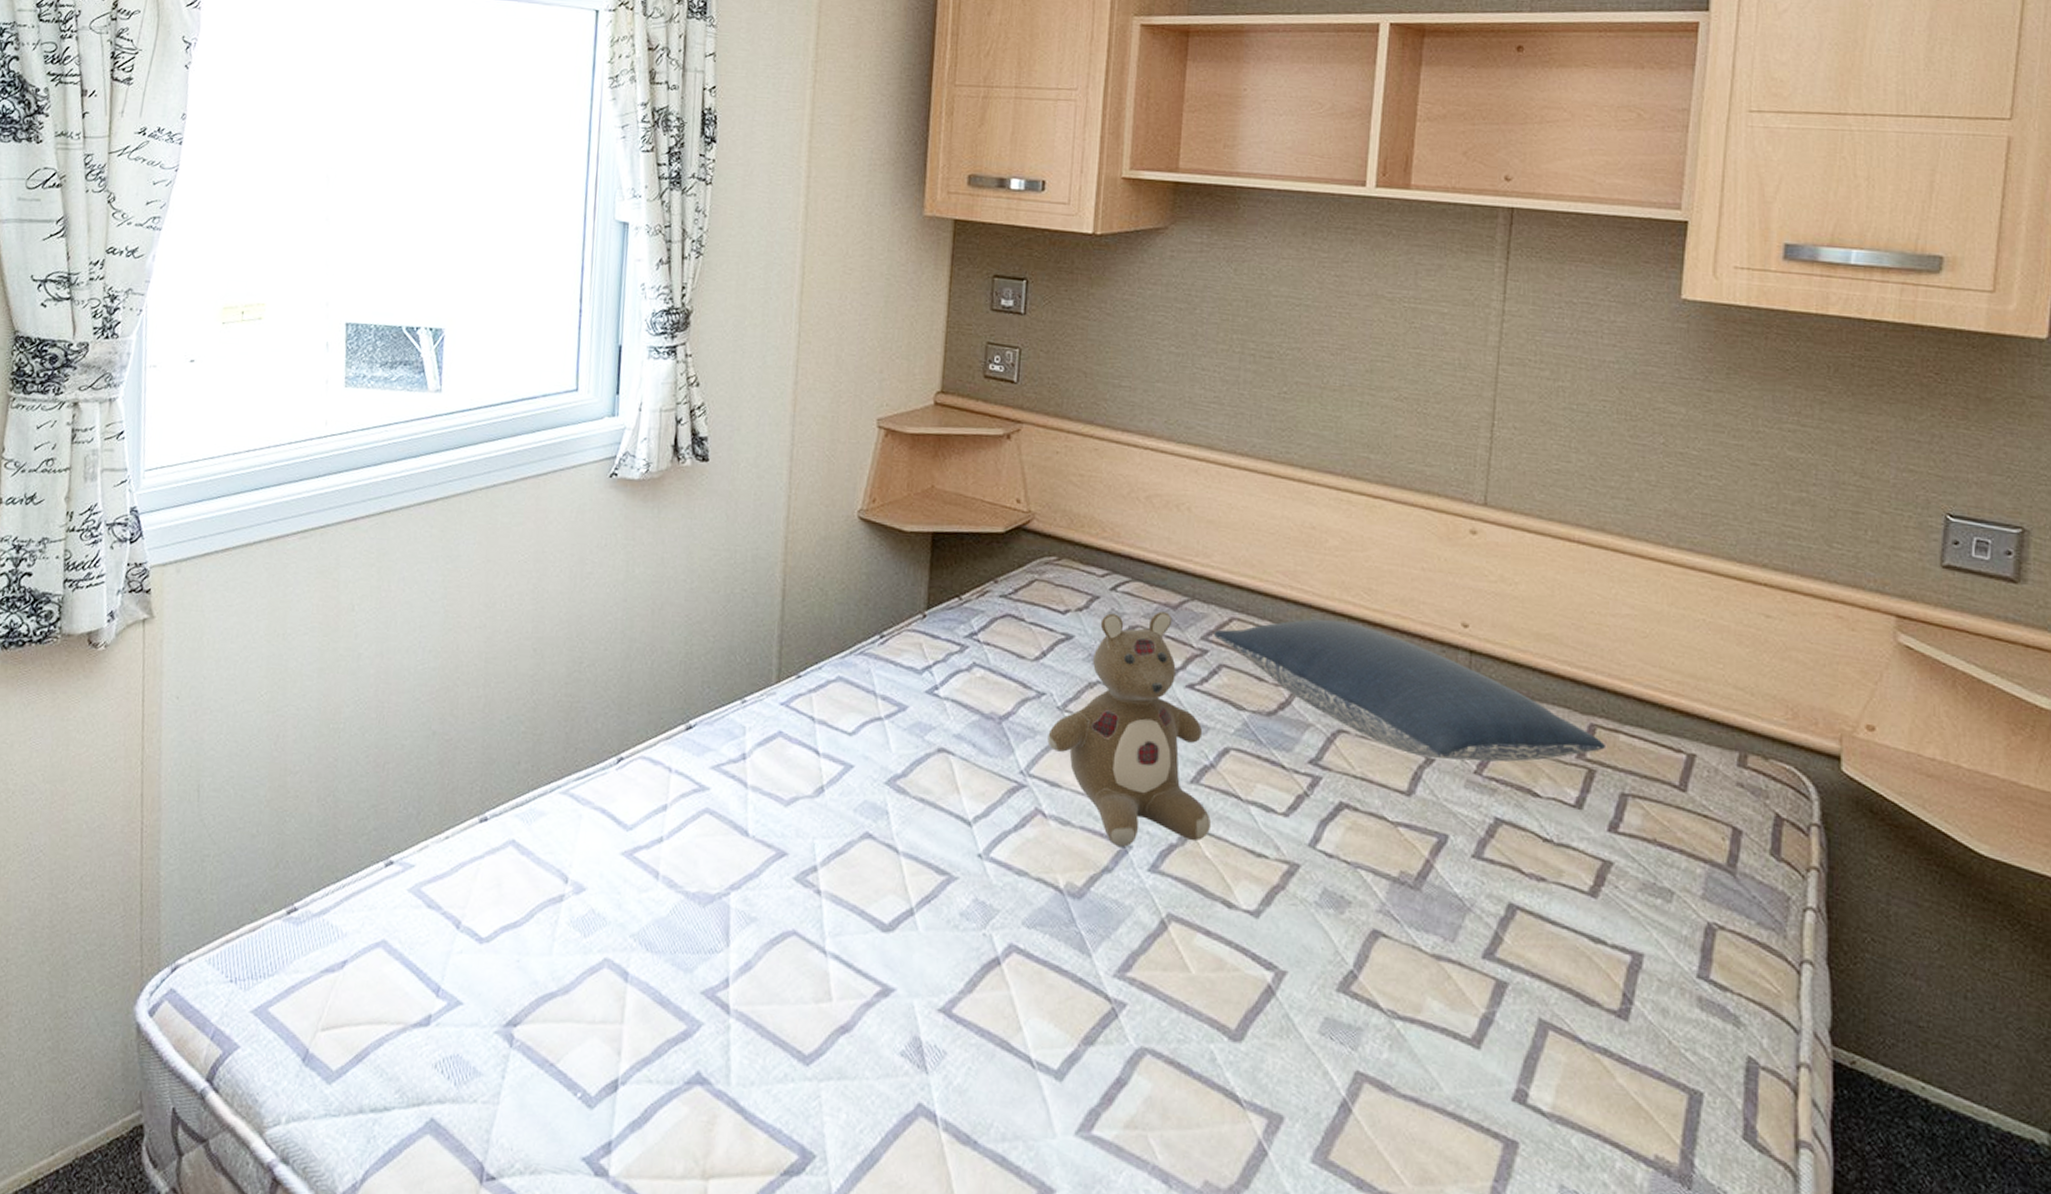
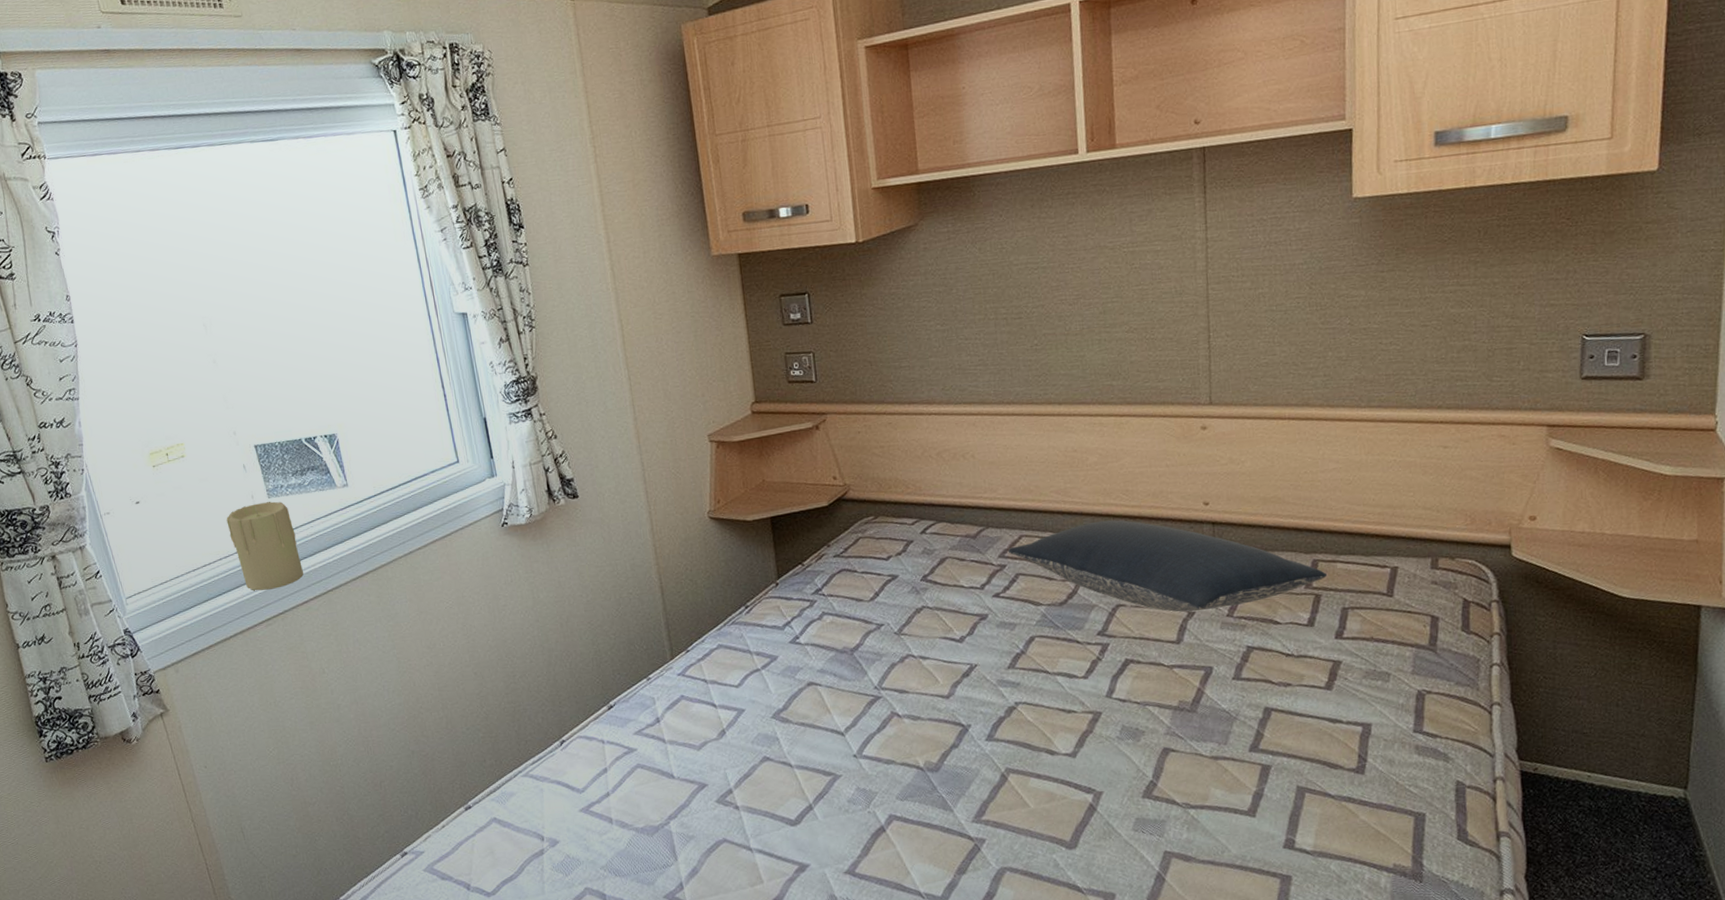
candle: none [287,390,365,496] -> present [226,501,304,591]
stuffed bear: present [1047,611,1211,847] -> none [891,542,1029,727]

